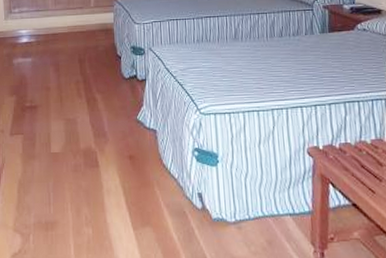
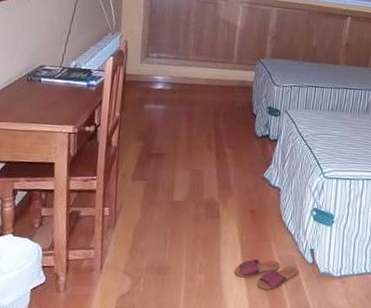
slippers: none [121,208,189,241] -> present [234,259,299,290]

